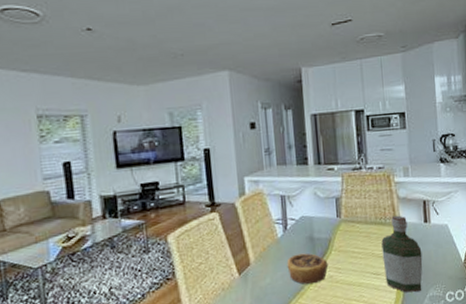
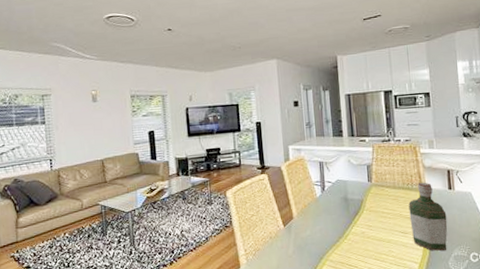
pastry: present [287,253,329,285] -> none [324,211,361,238]

